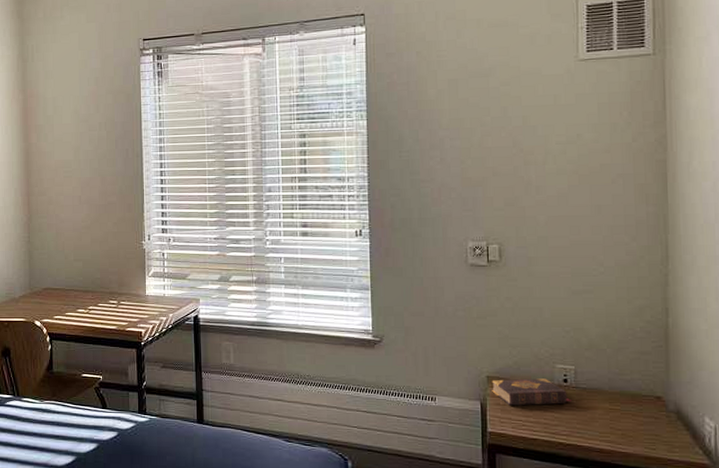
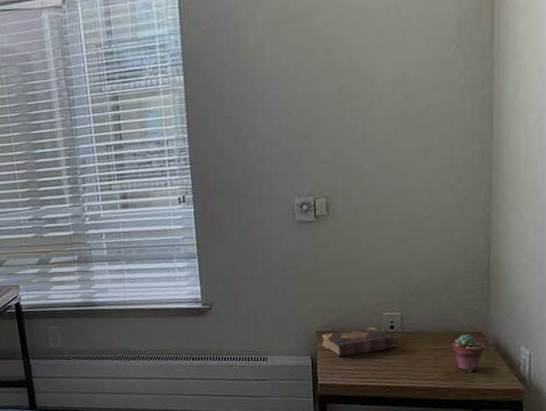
potted succulent: none [630,397,664,438] -> present [452,334,484,372]

